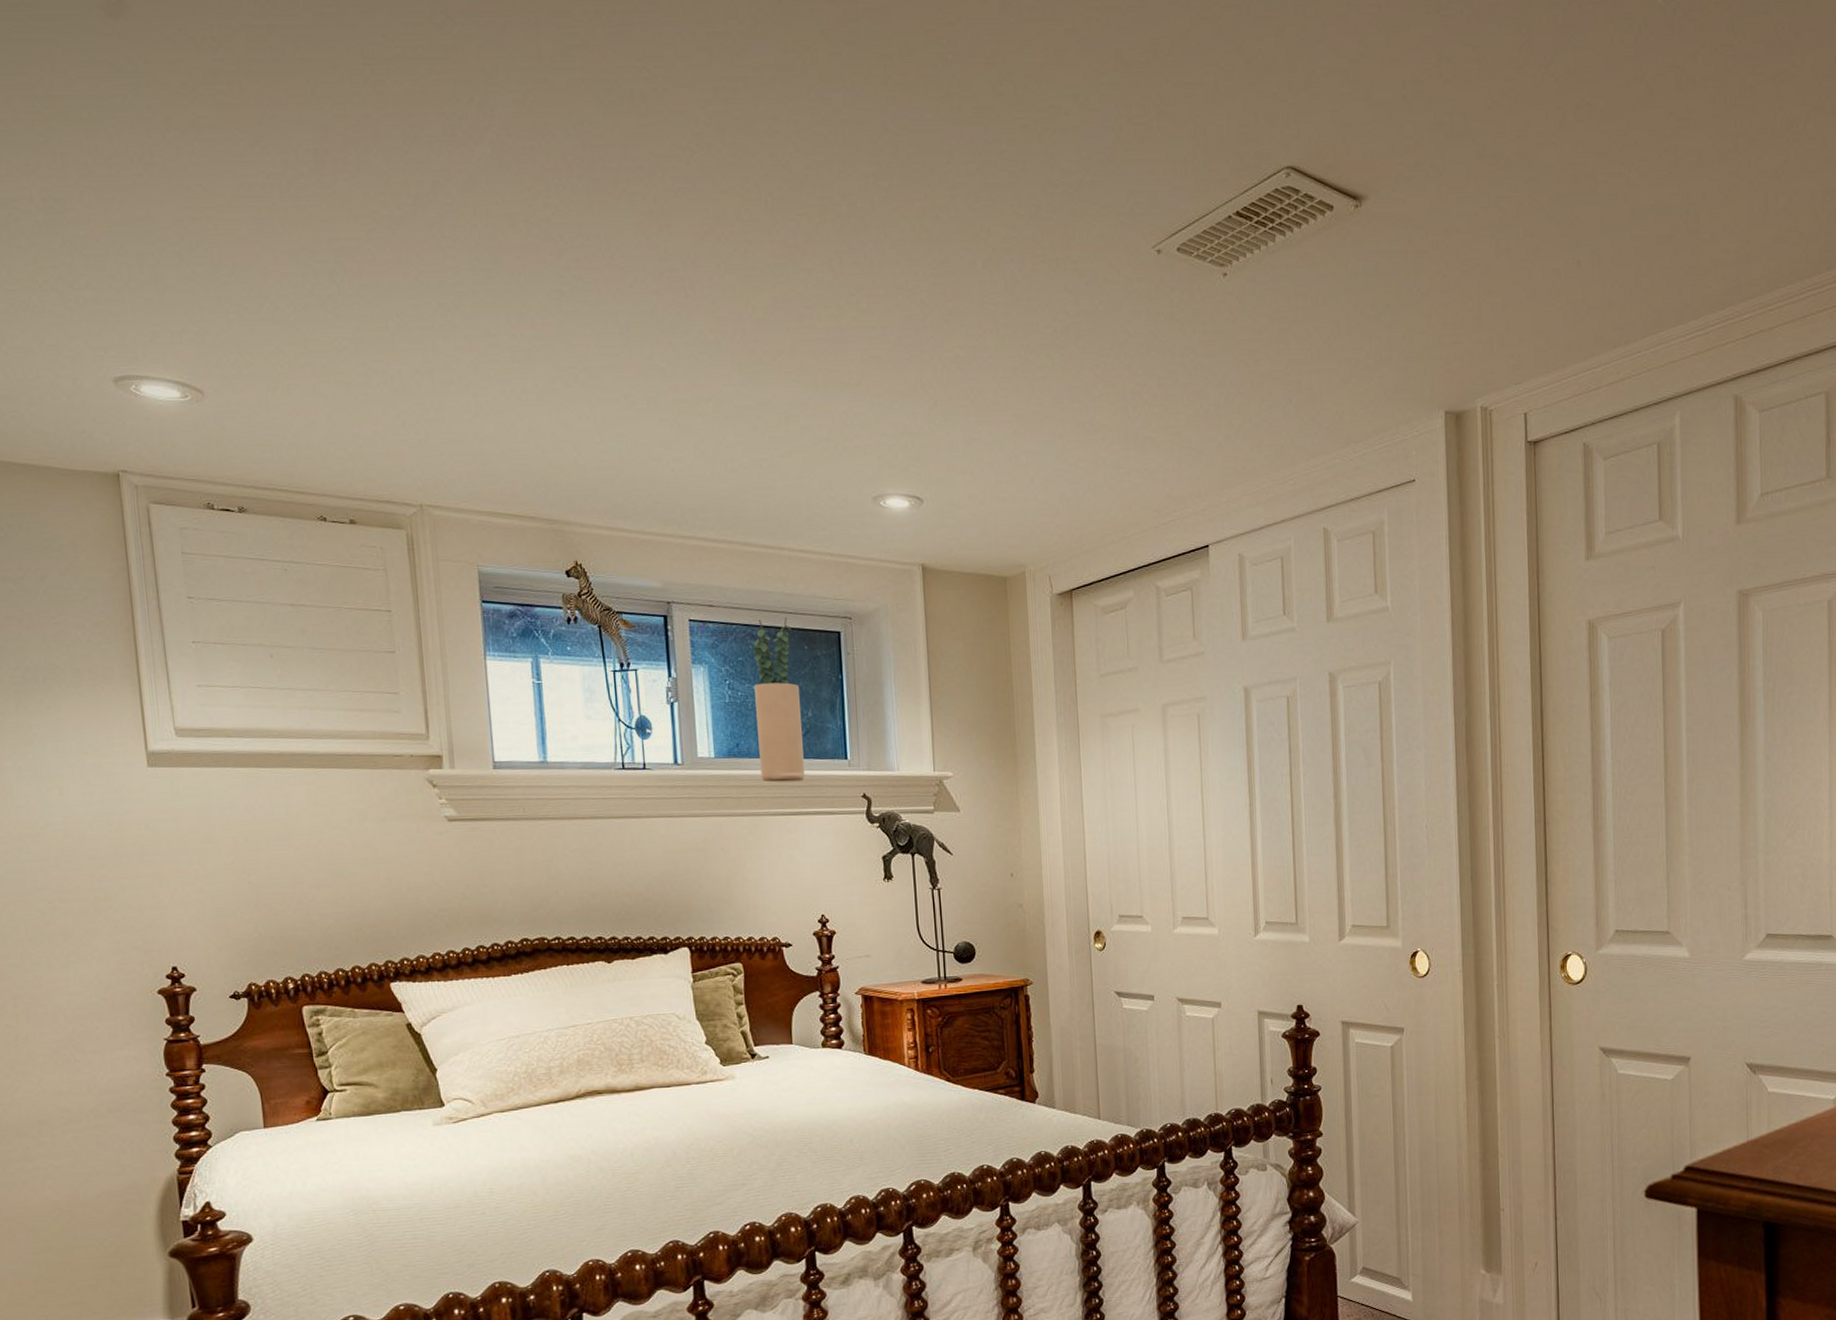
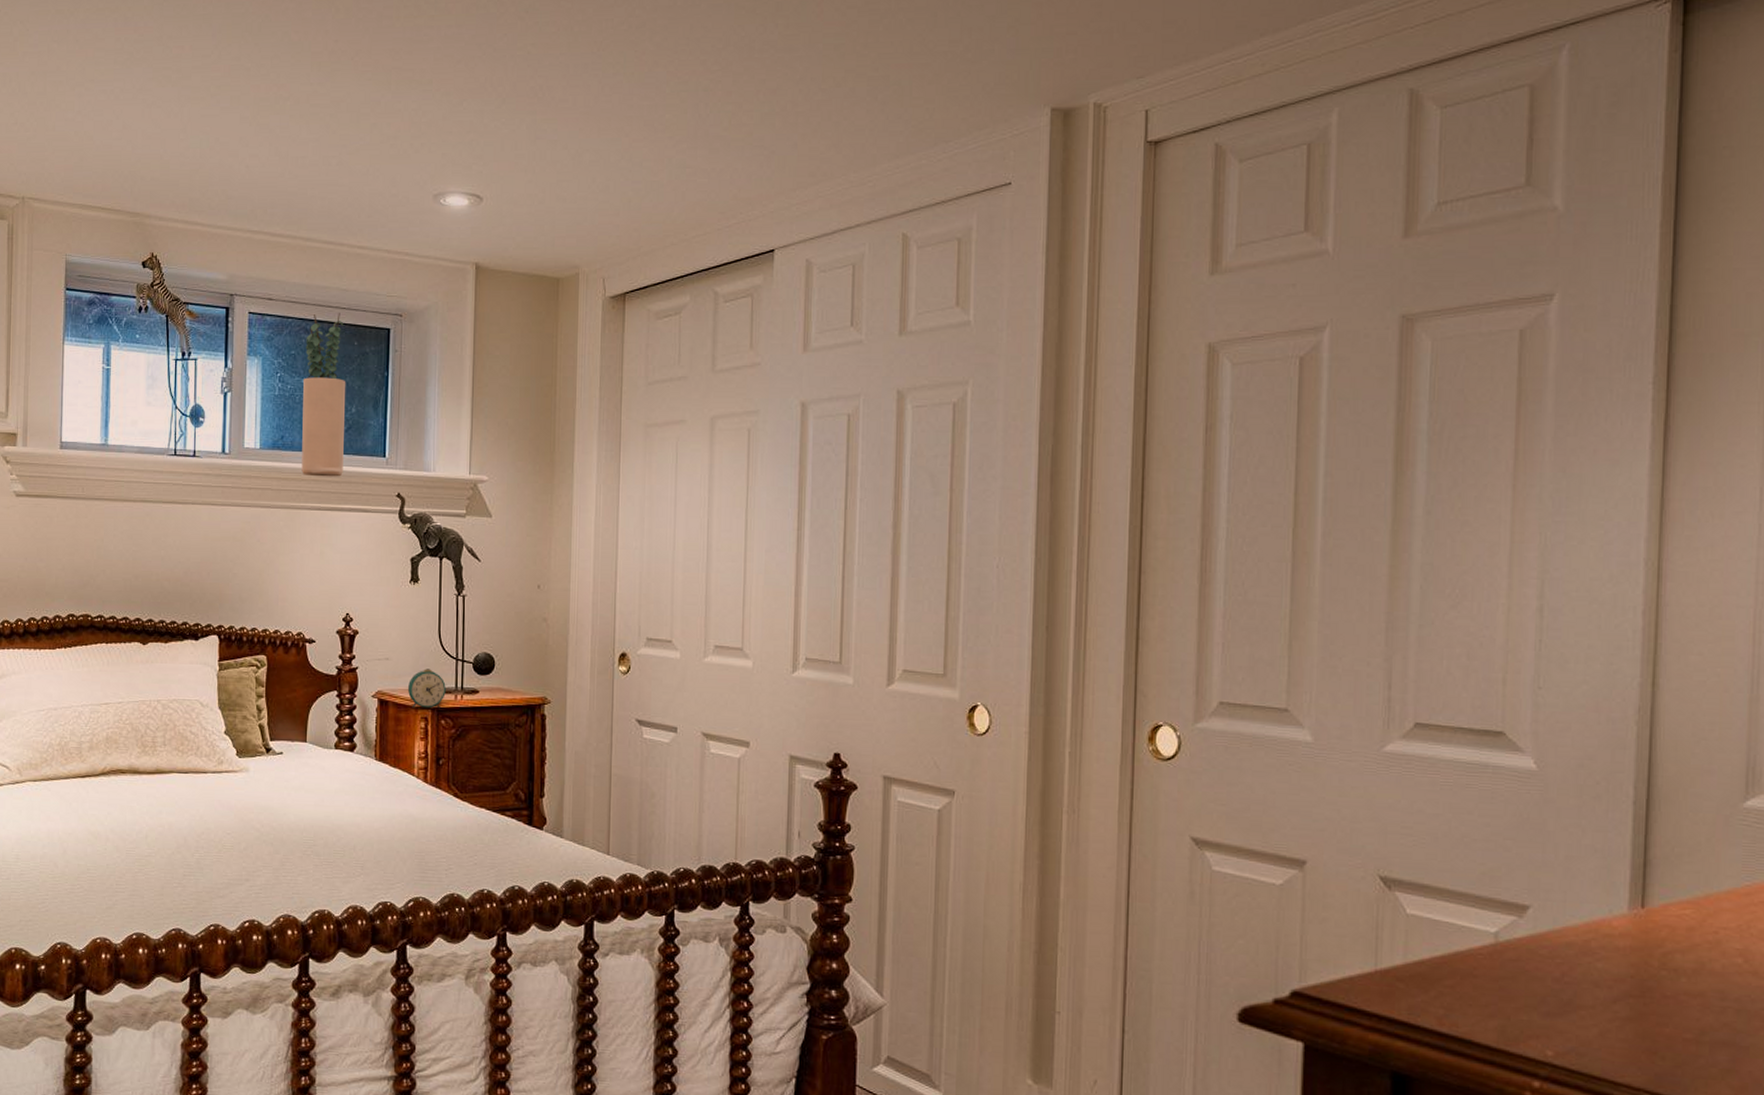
alarm clock: none [891,962,929,1001] -> present [408,669,446,709]

